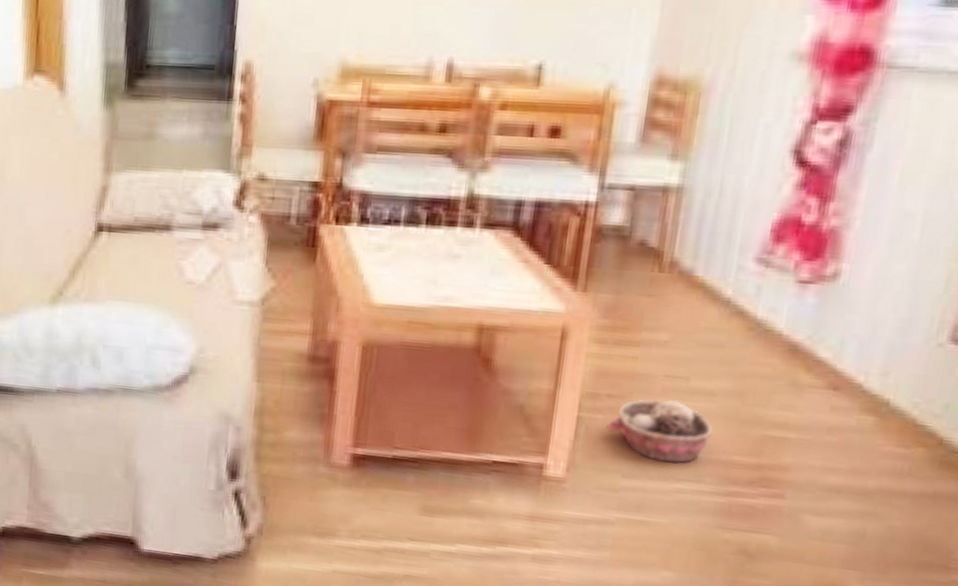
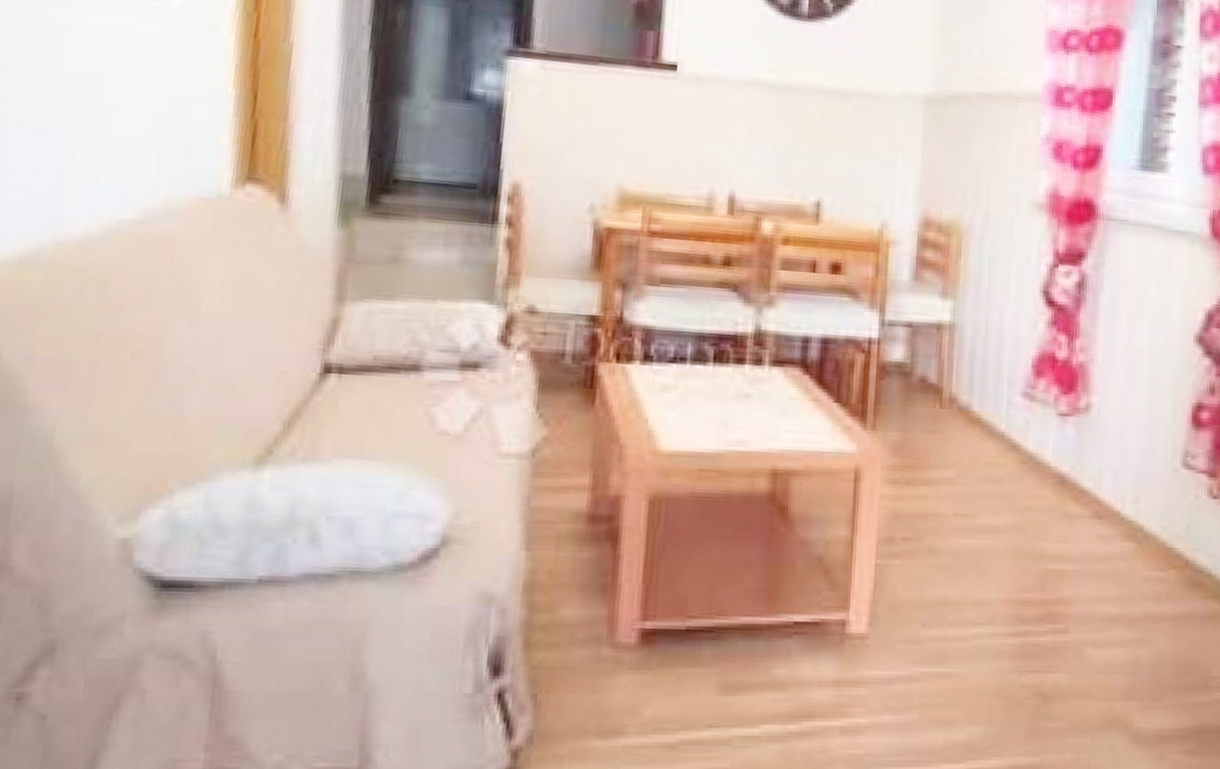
decorative basket: present [606,399,713,464] -> none [904,538,1001,607]

